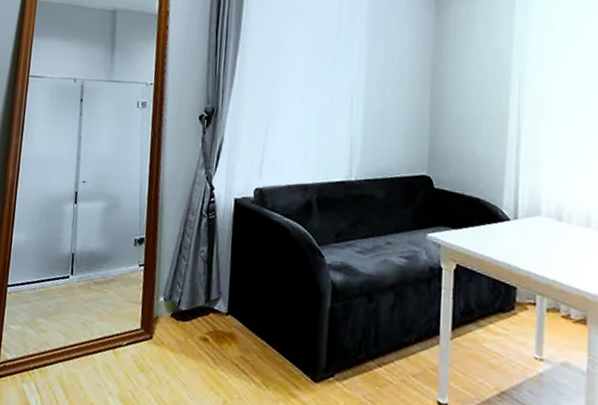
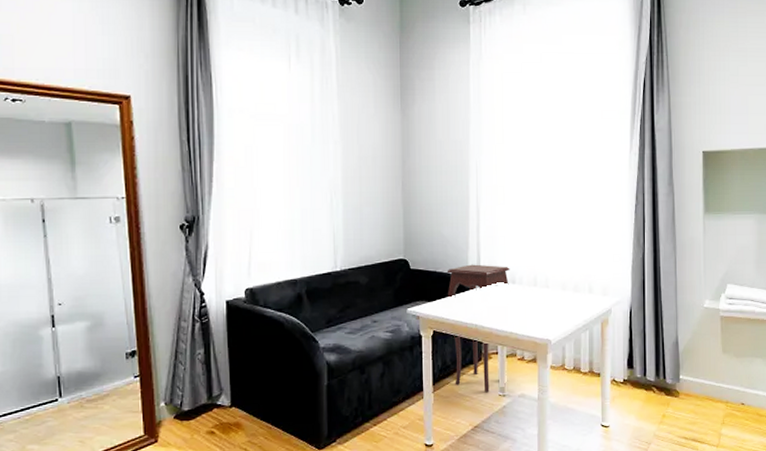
side table: none [476,191,556,351] -> present [446,264,510,392]

